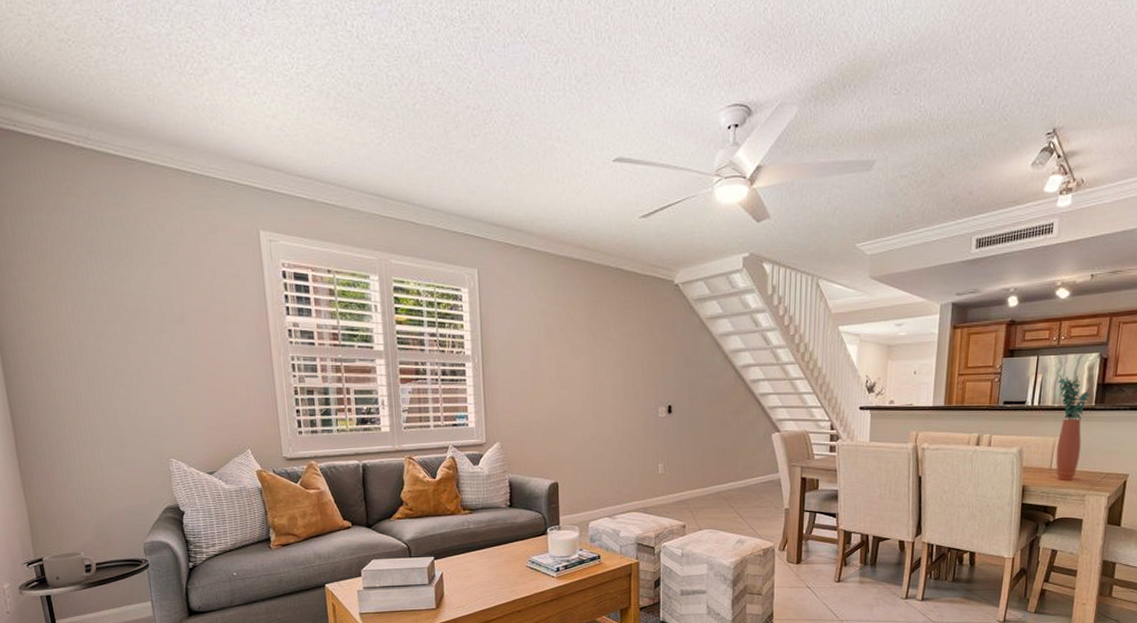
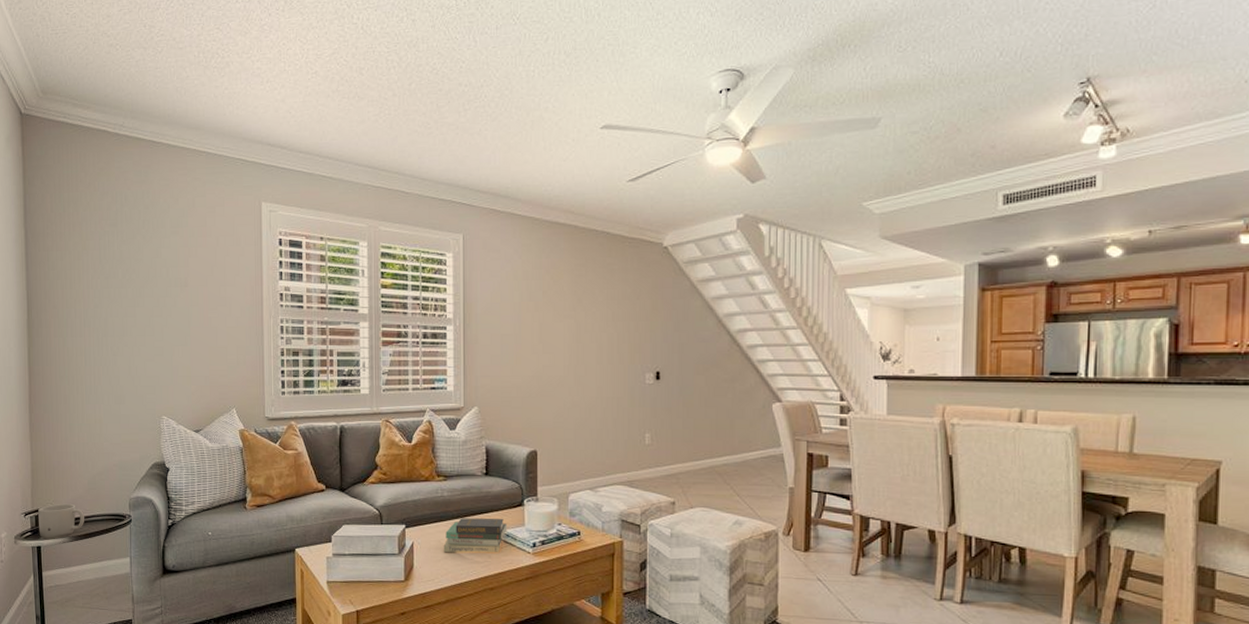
books: none [472,546,532,581] -> present [443,518,508,554]
vase: present [1055,375,1090,482] -> none [1117,343,1161,468]

